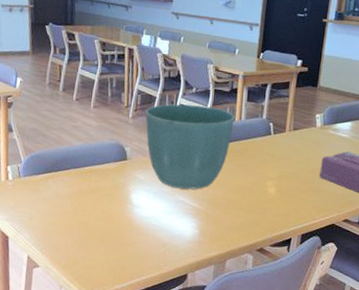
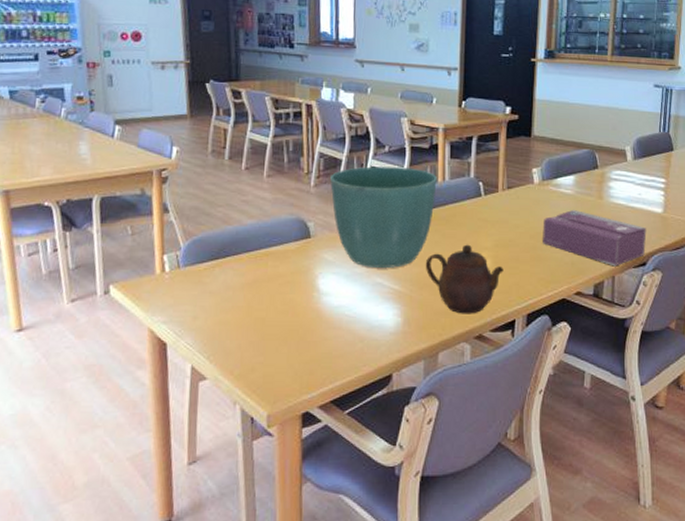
teapot: none [220,174,285,231] -> present [425,244,504,314]

